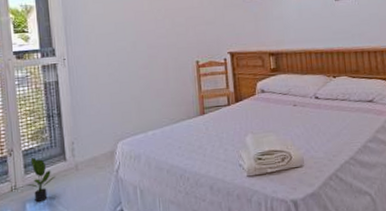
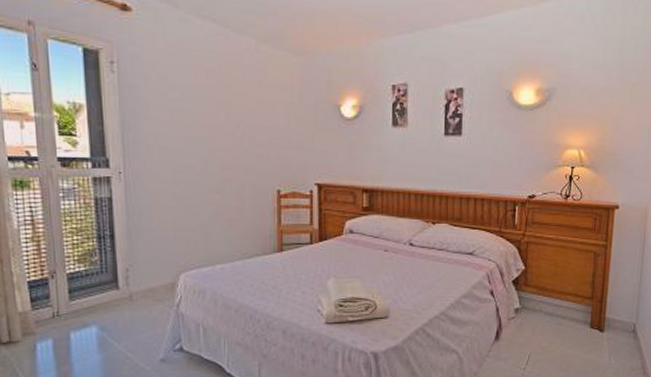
potted plant: present [27,157,56,203] -> none [72,282,107,333]

